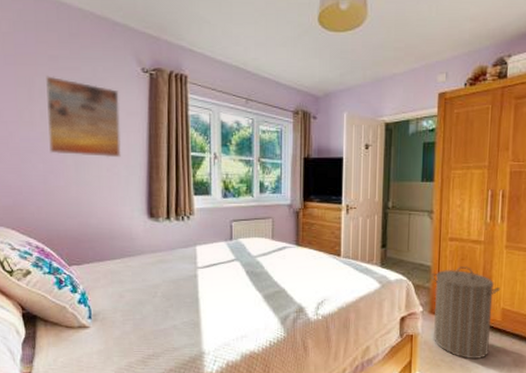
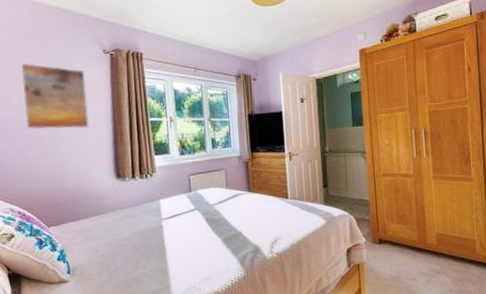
laundry hamper: present [430,266,501,360] -> none [369,198,433,282]

